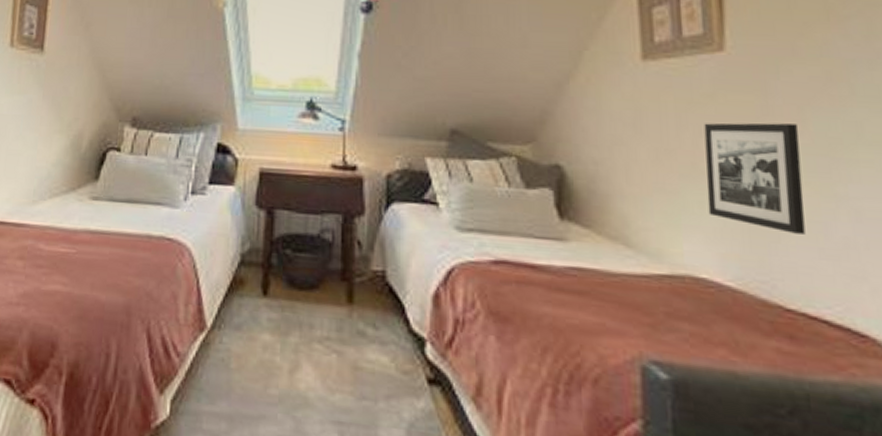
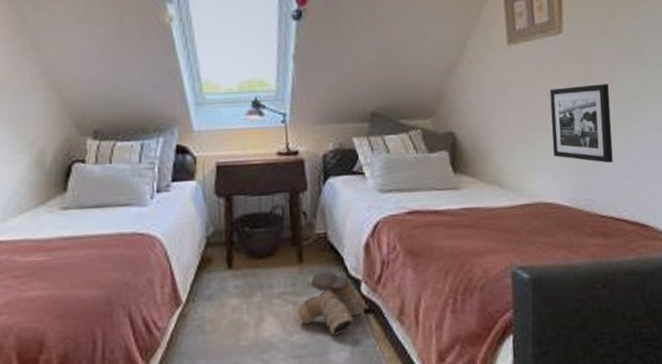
boots: none [340,318,428,405] -> present [296,271,364,335]

